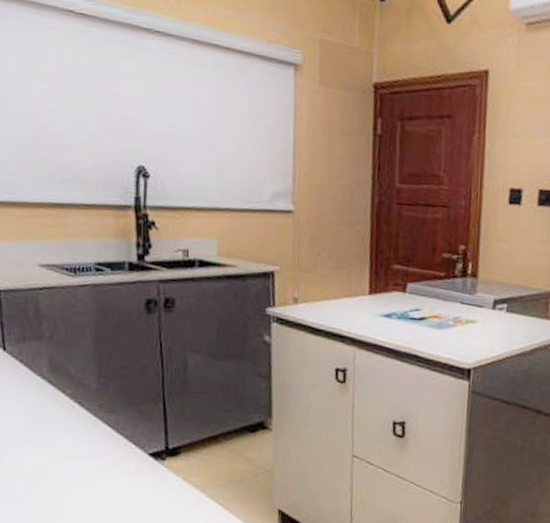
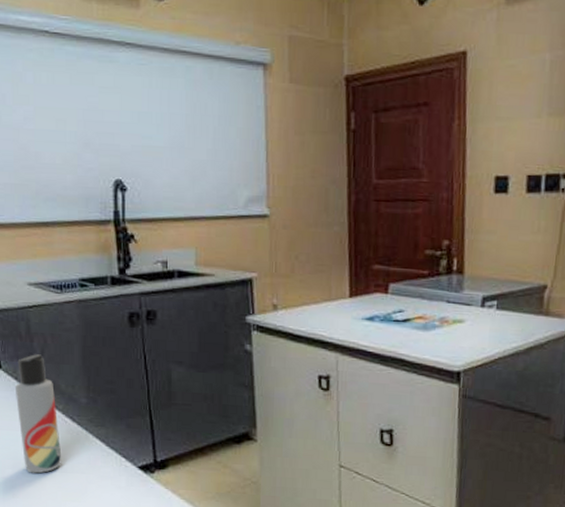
lotion bottle: none [20,337,68,459] -> present [15,354,62,474]

